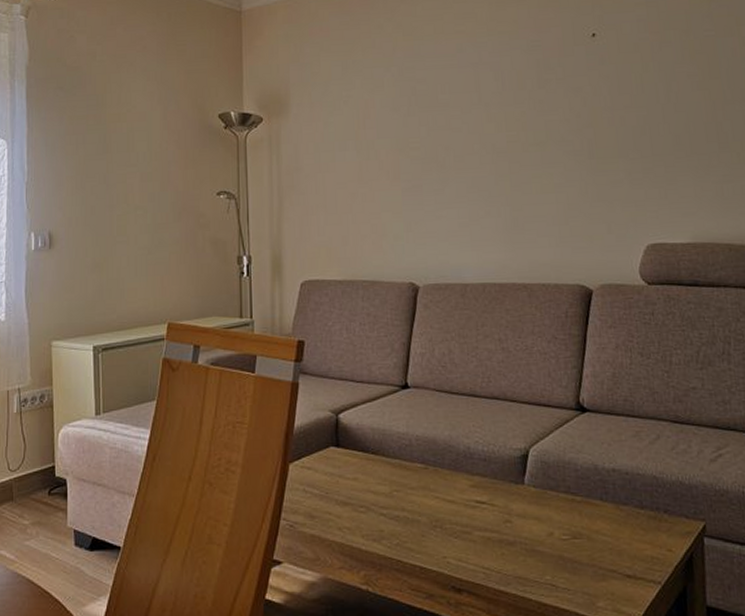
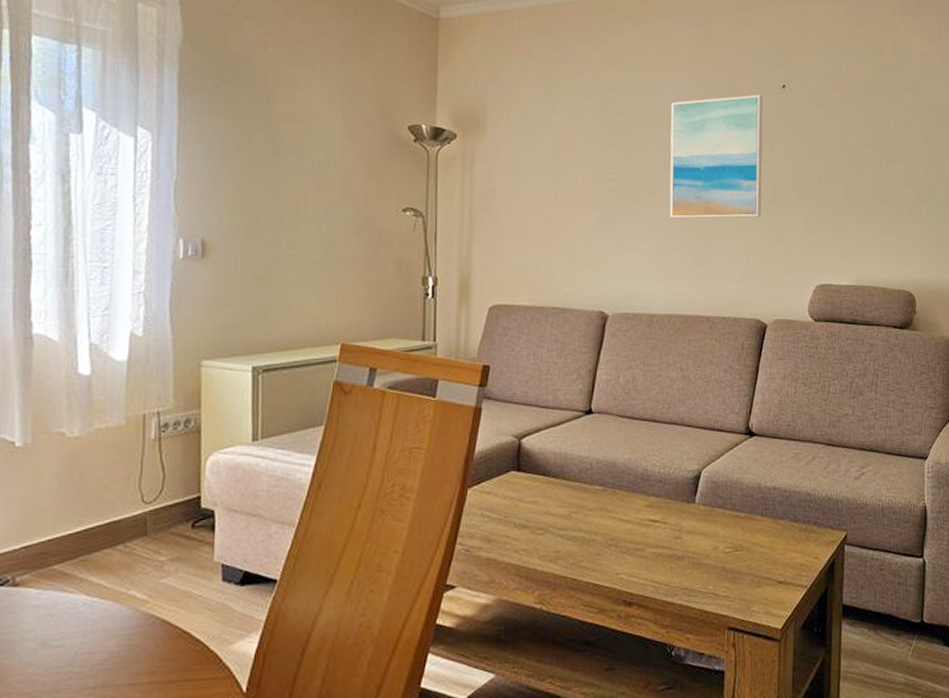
wall art: none [472,47,578,184] -> present [670,94,764,219]

